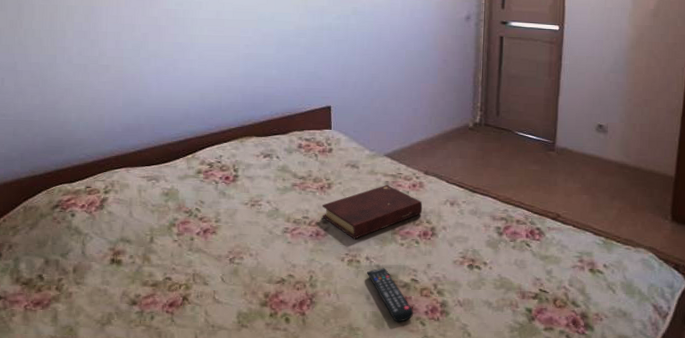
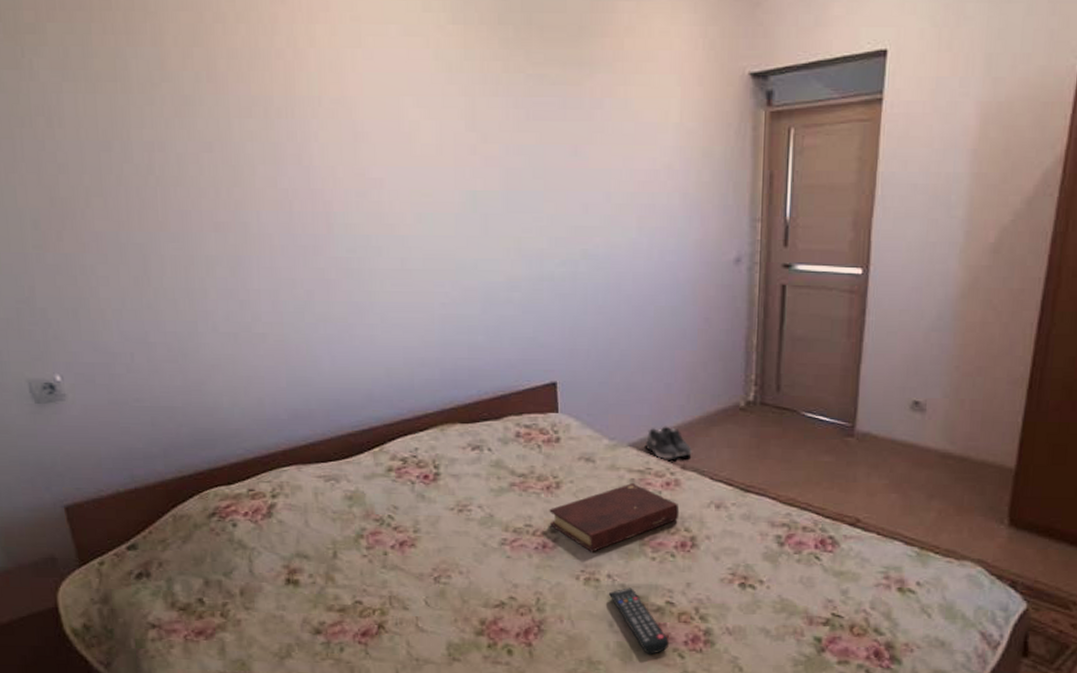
sneaker: none [398,141,434,167] -> present [646,426,693,460]

